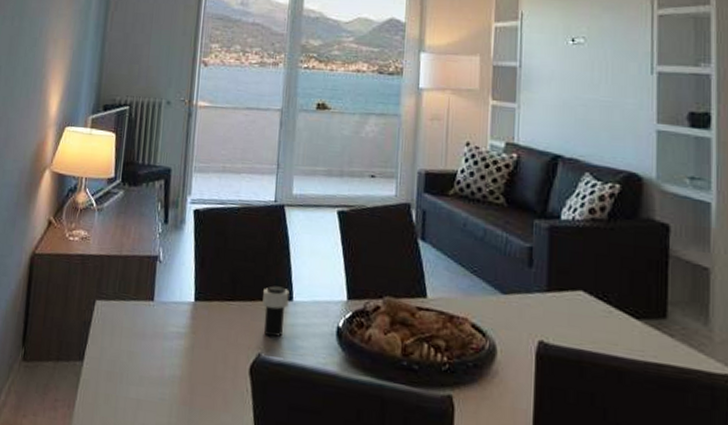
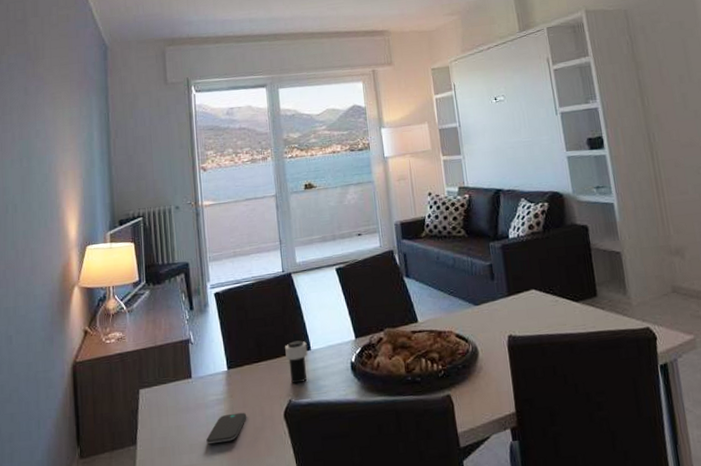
smartphone: none [158,352,208,384] -> present [206,412,247,445]

